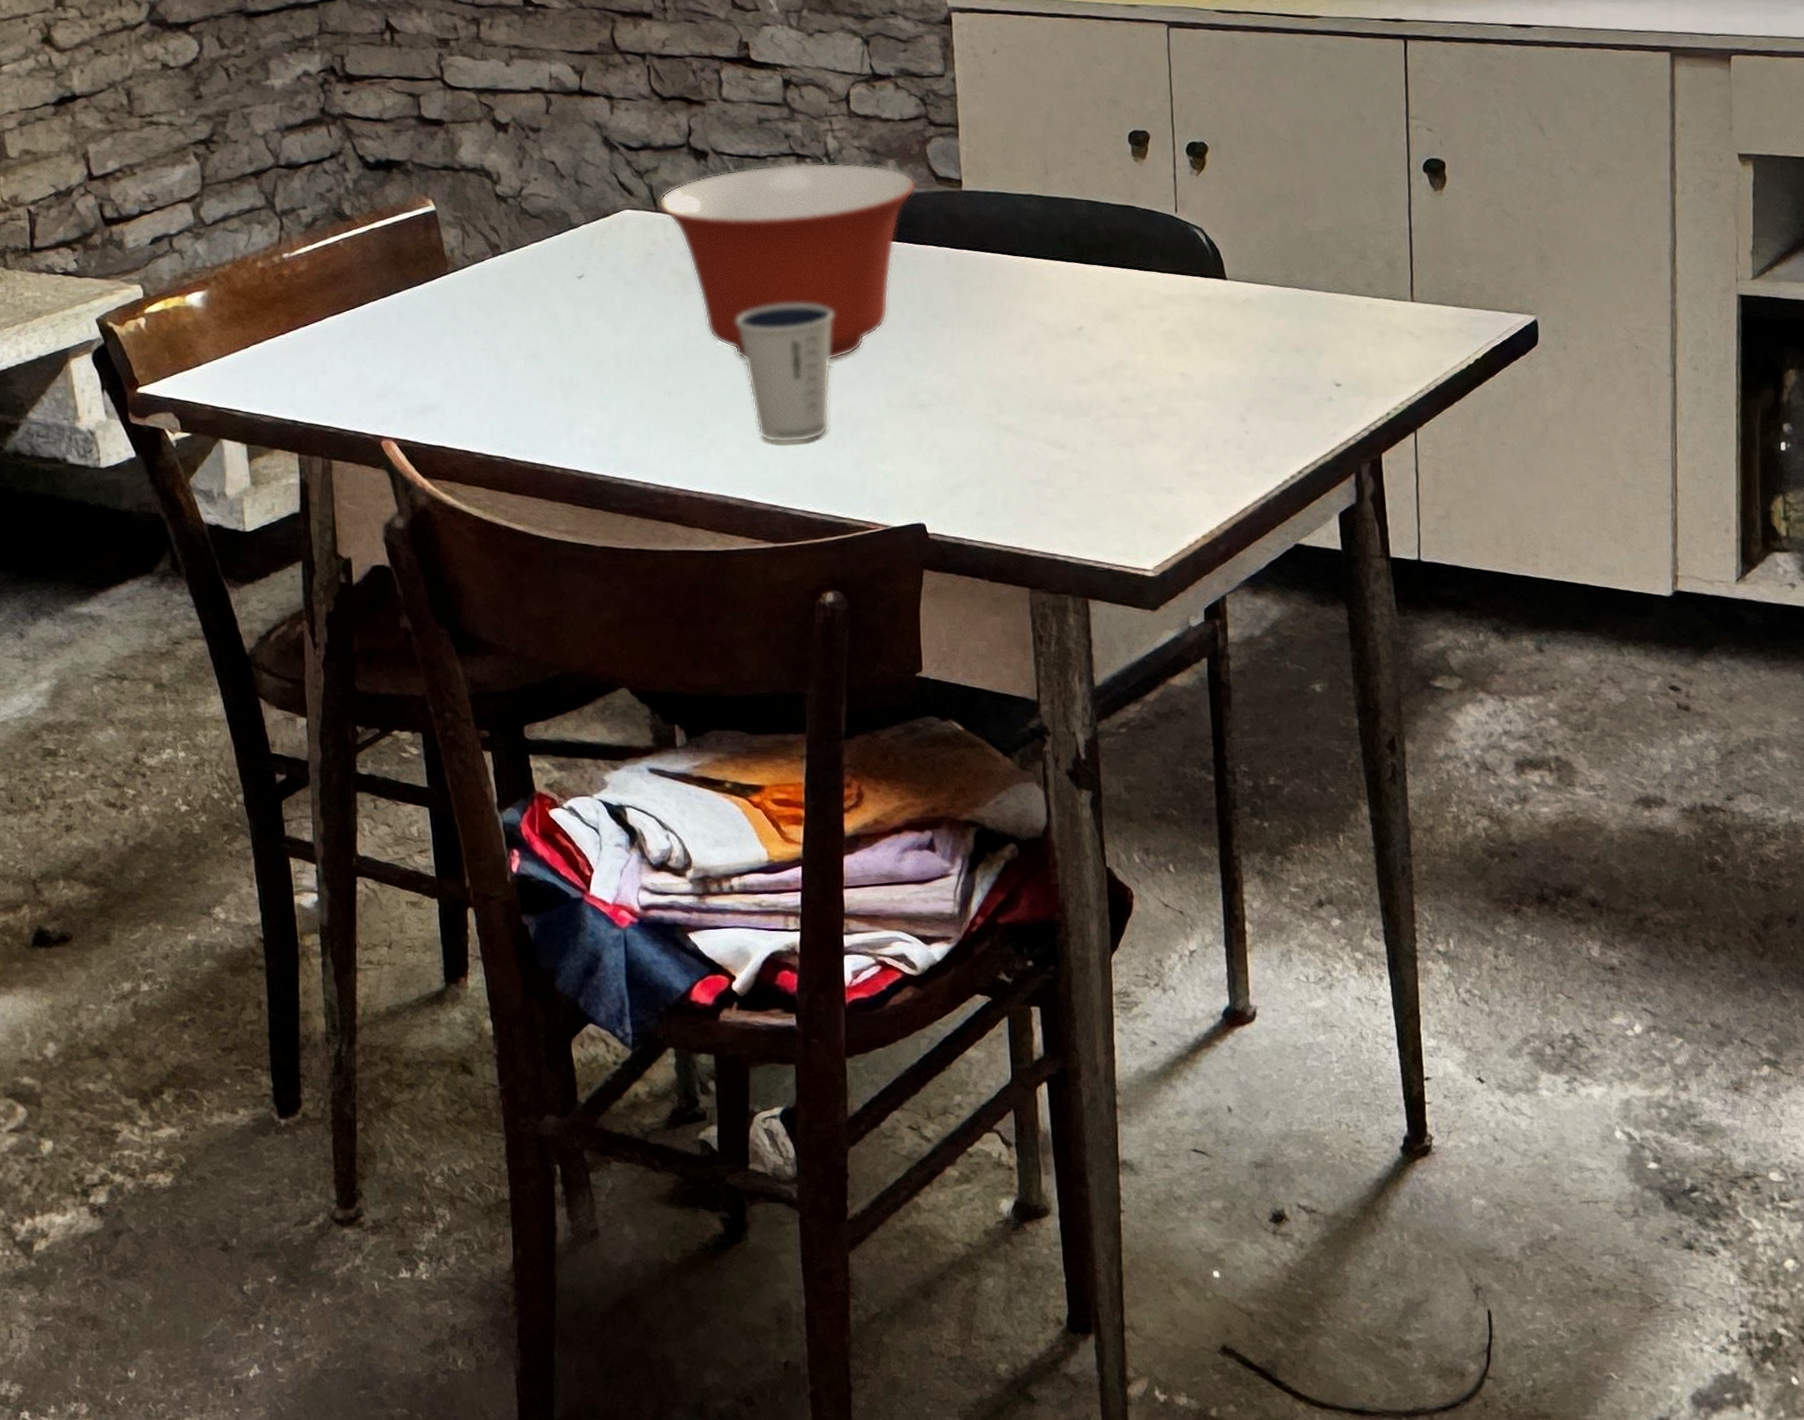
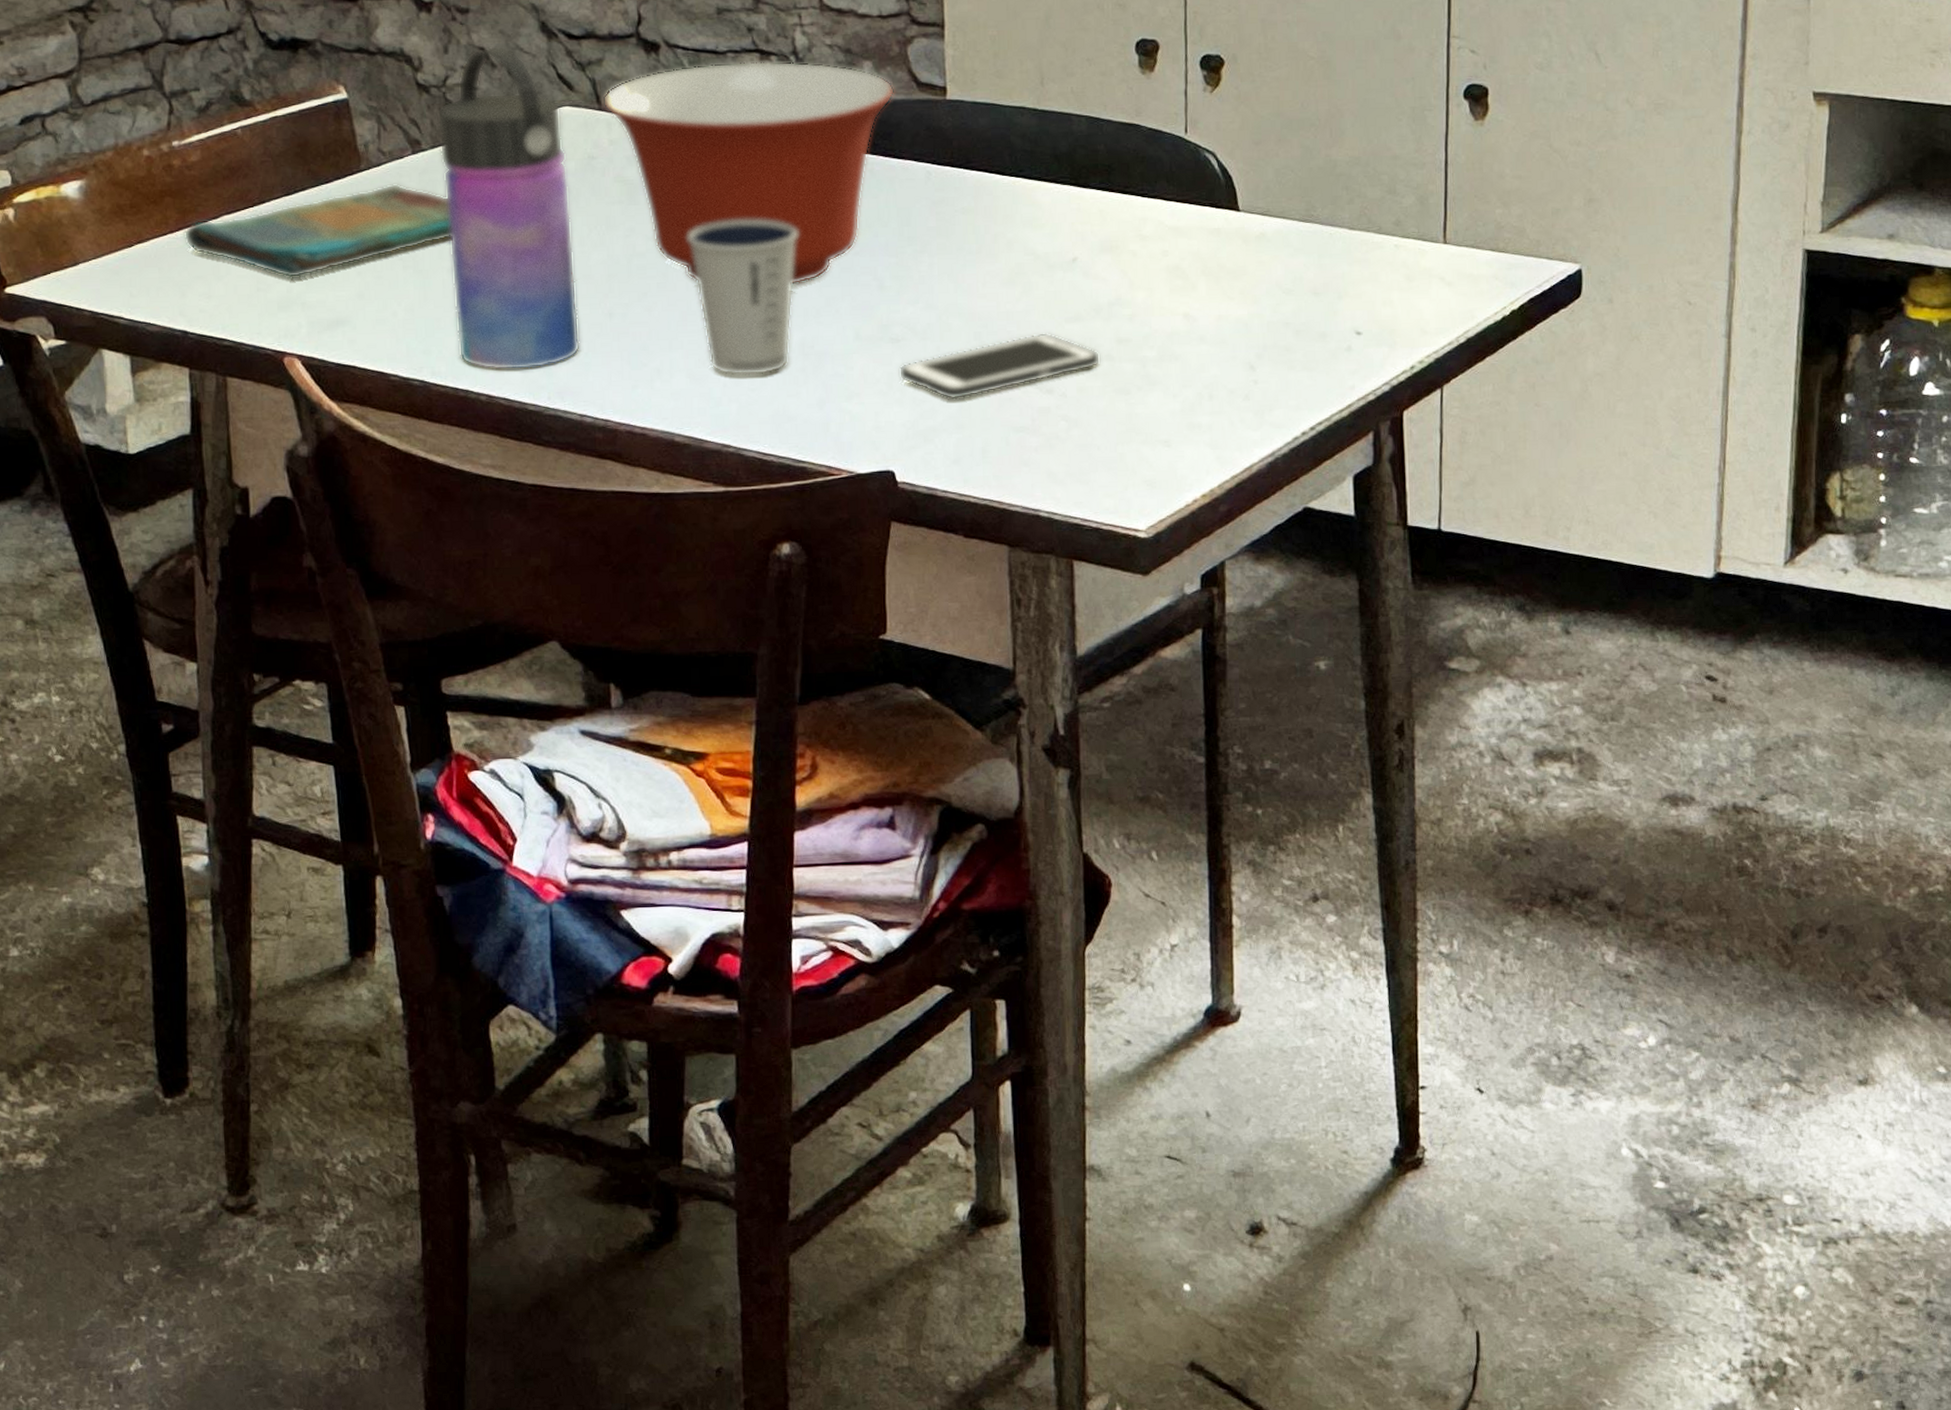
dish towel: none [293,283,528,371] -> present [184,183,452,278]
water bottle: none [514,159,643,446] -> present [437,46,580,371]
cell phone: none [926,394,1107,458] -> present [898,333,1101,400]

